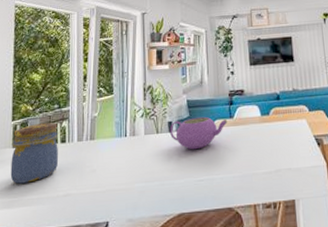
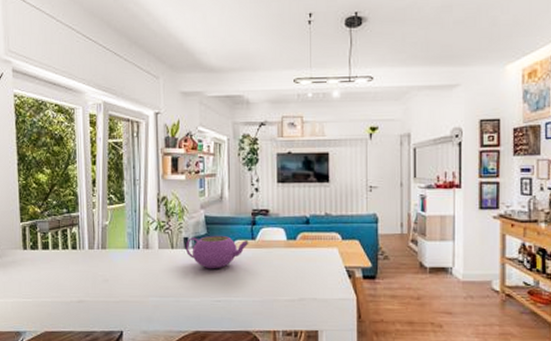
jar: present [10,122,59,184] -> none [22,227,71,286]

